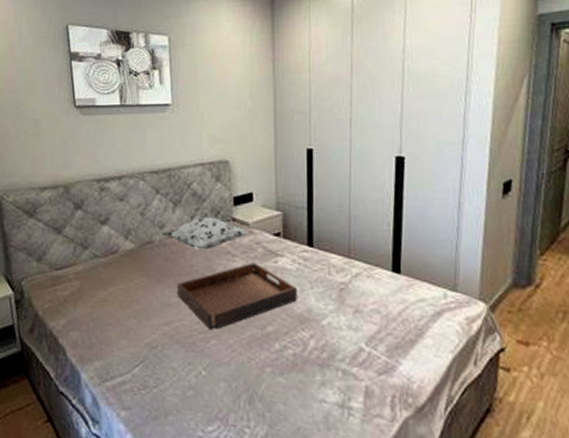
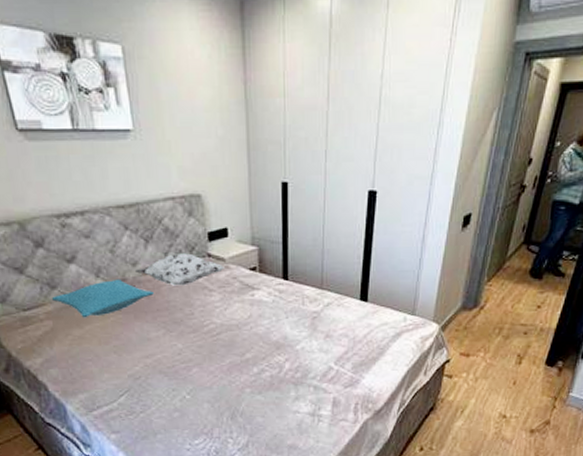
pillow: none [83,241,178,280] -> present [52,278,154,318]
serving tray: present [176,262,297,329] -> none [154,296,273,359]

